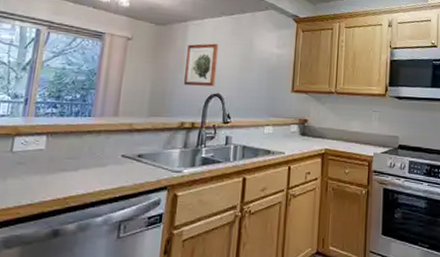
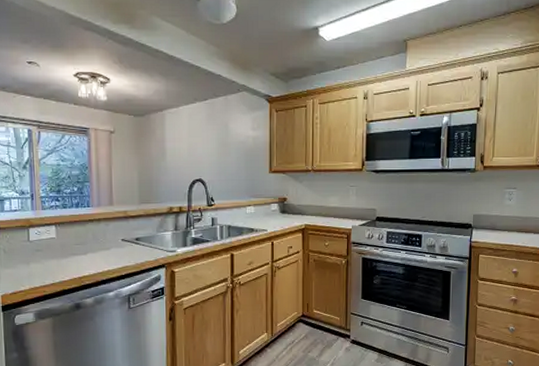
wall art: present [184,43,219,87] -> none [167,130,197,172]

